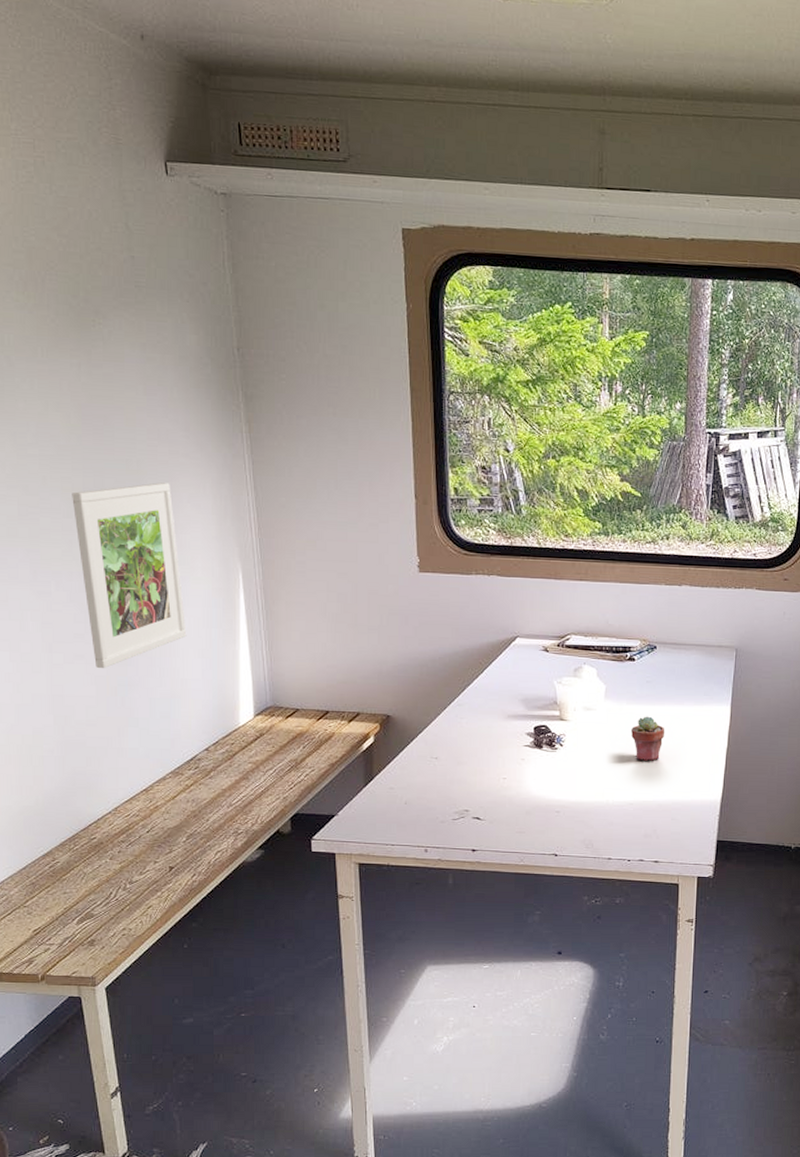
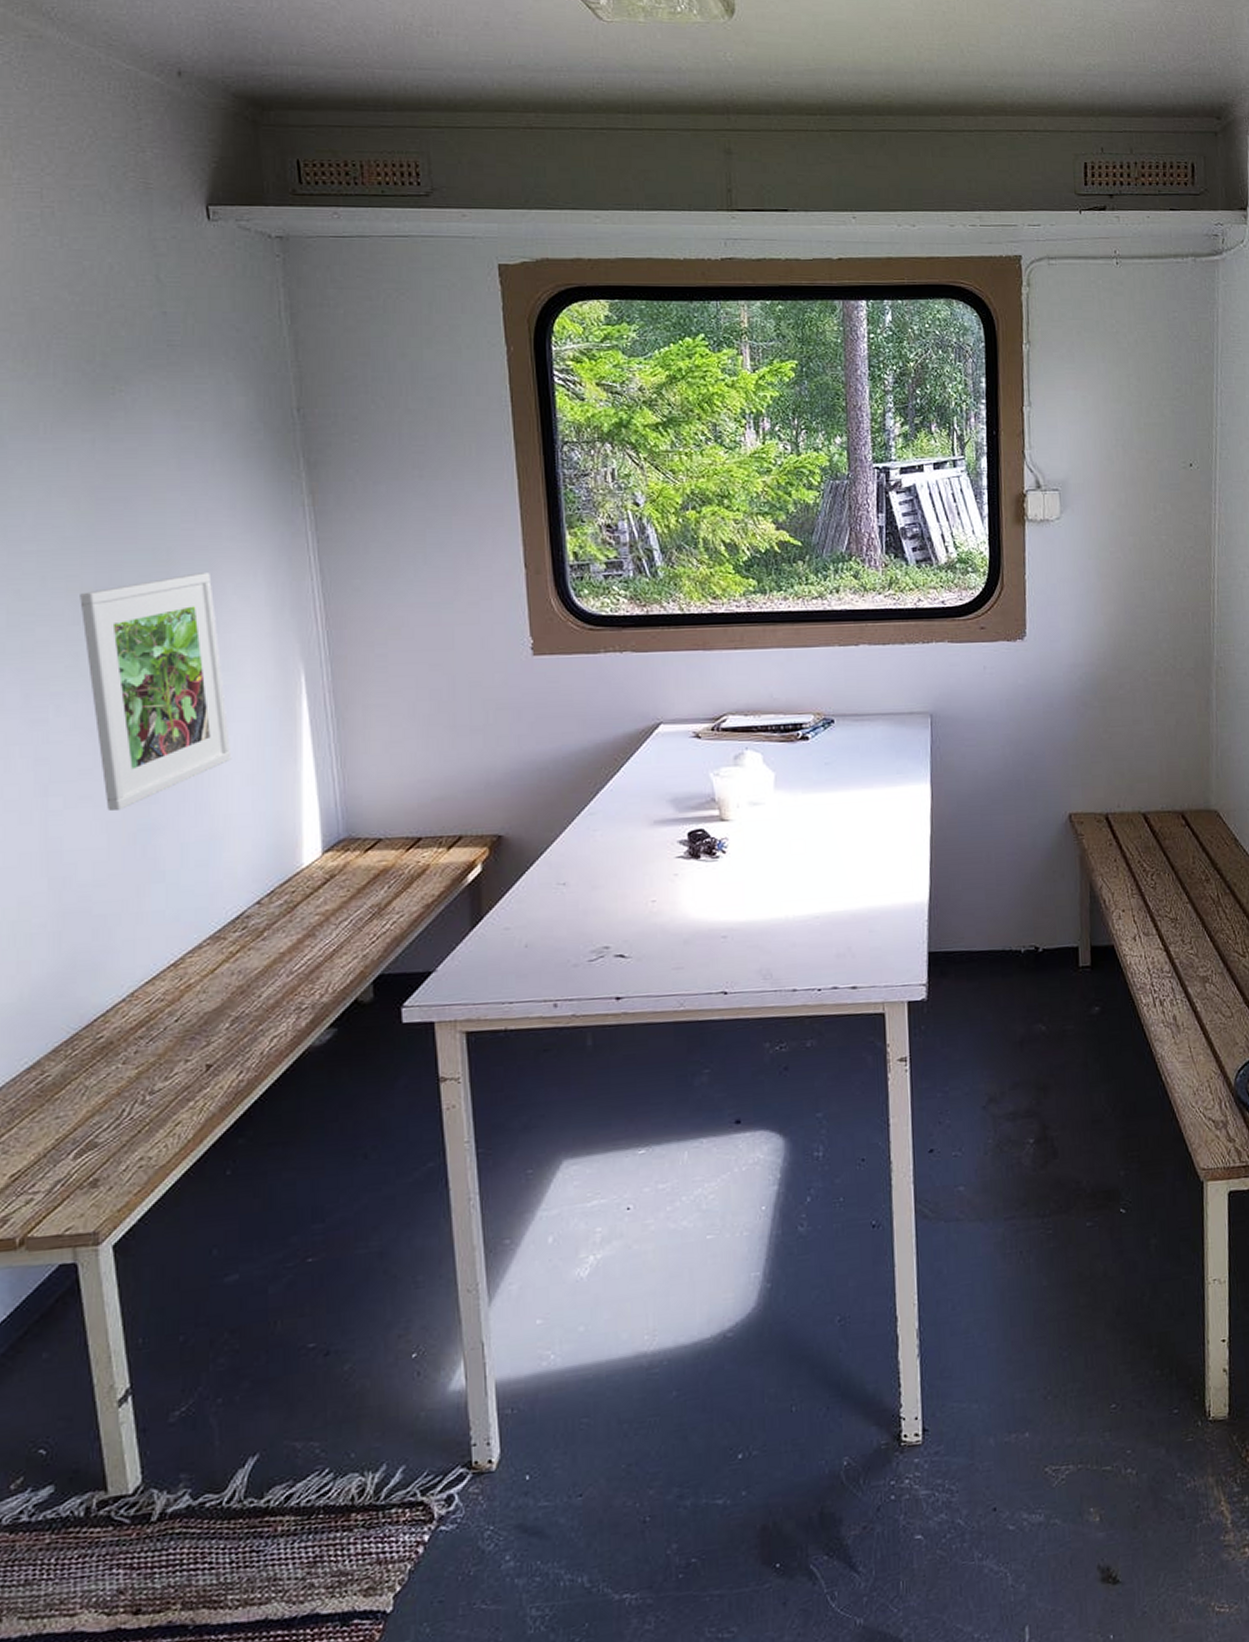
potted succulent: present [631,716,665,761] -> none [810,805,853,862]

